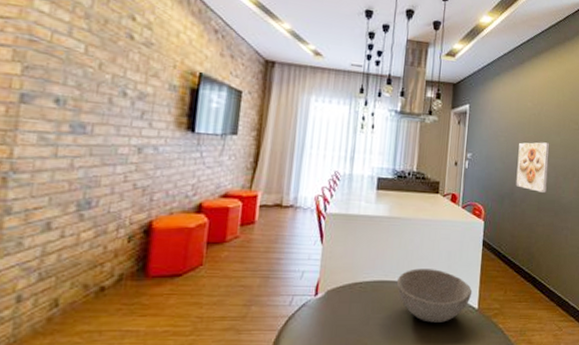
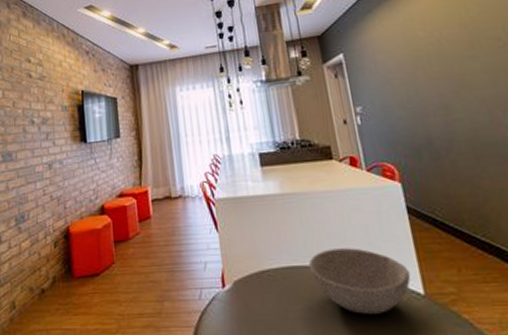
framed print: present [516,142,550,193] -> none [421,72,481,136]

